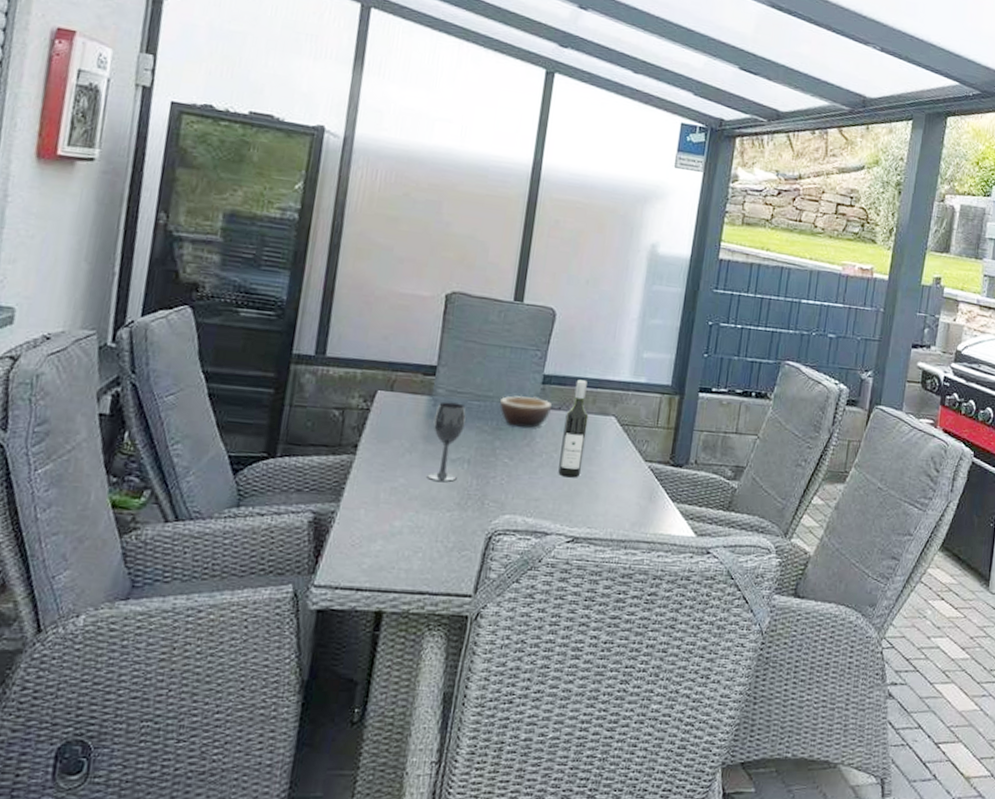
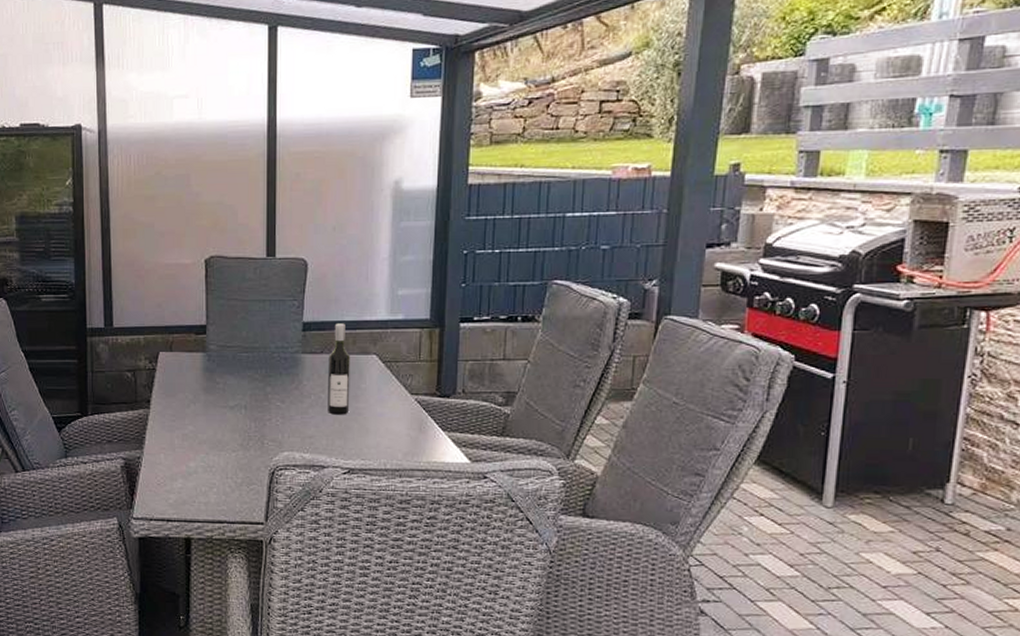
wine glass: present [427,401,467,482] -> none [210,356,239,426]
bowl: present [499,395,553,428] -> none [265,343,315,372]

